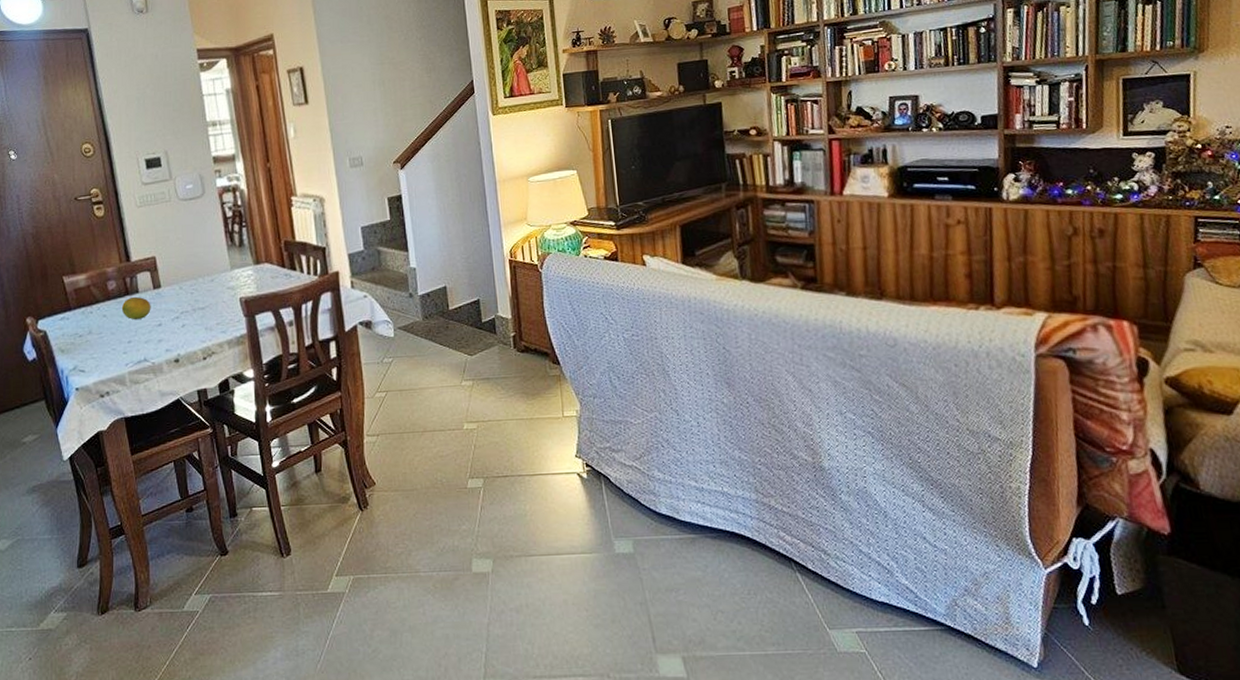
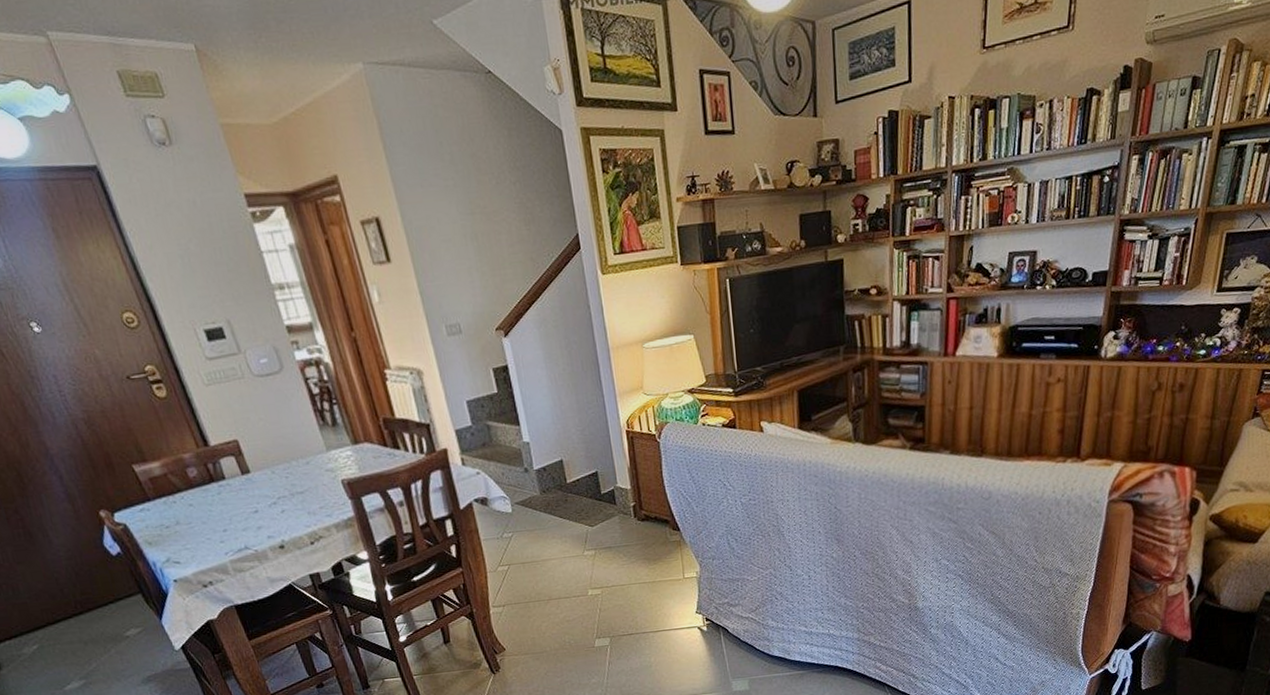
fruit: present [121,296,151,321] -> none [208,483,244,508]

